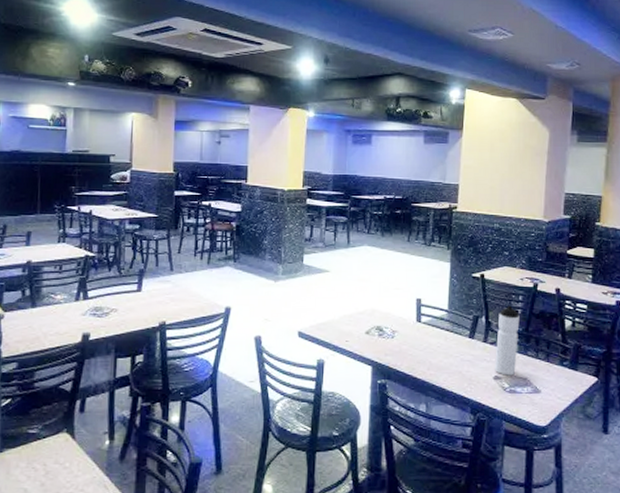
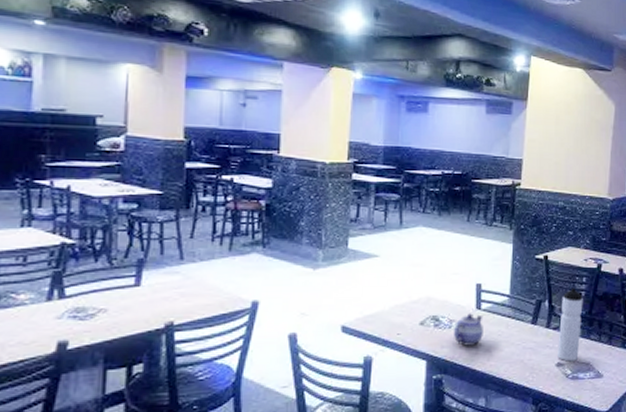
teapot: none [395,325,423,355] -> present [453,313,483,346]

